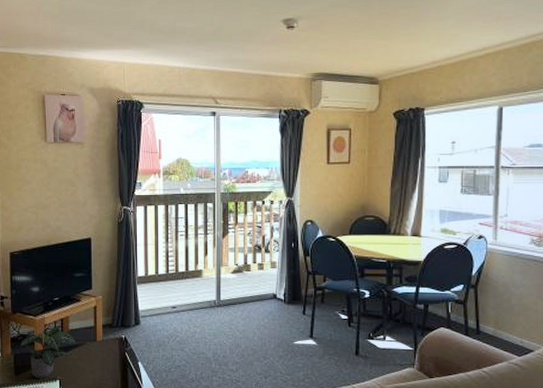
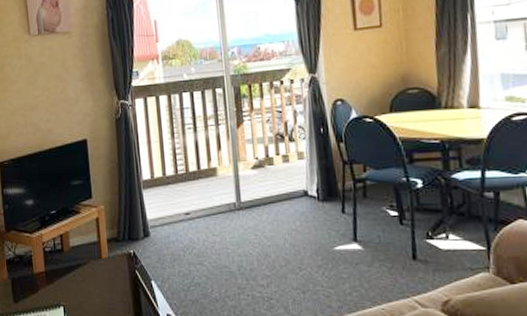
potted plant: present [19,326,76,378] -> none [16,244,79,305]

